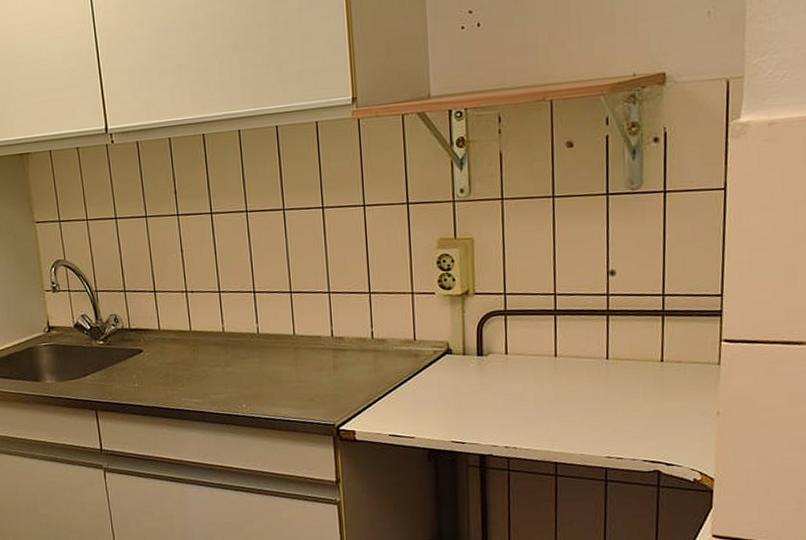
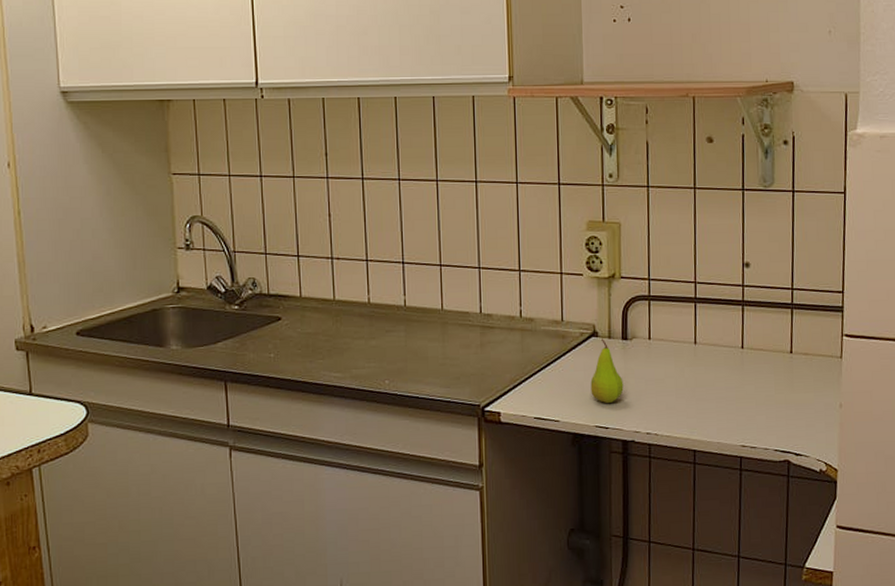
fruit: none [445,355,480,419] -> present [590,338,624,403]

